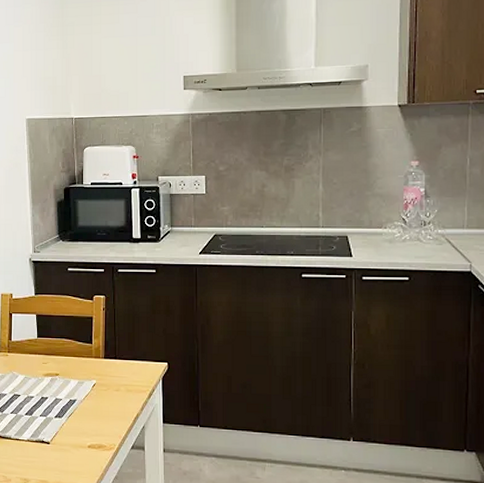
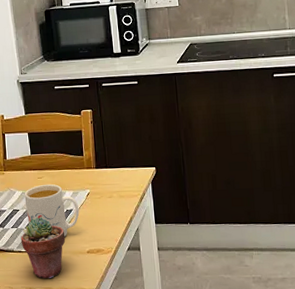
potted succulent: none [19,405,66,472] -> present [20,217,66,279]
mug: none [27,370,83,428] -> present [24,184,80,237]

